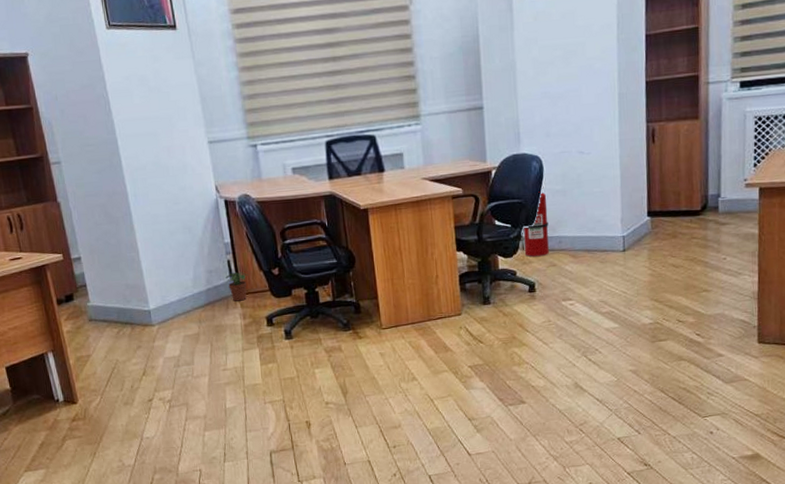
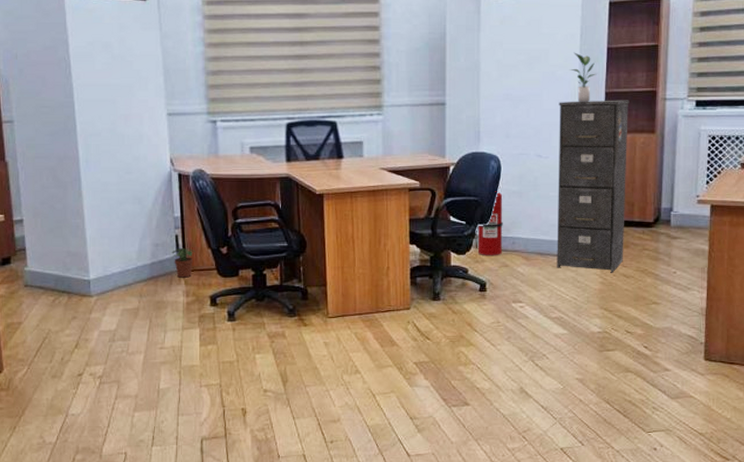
filing cabinet: none [598,87,672,264] -> present [557,100,629,273]
potted plant: none [608,42,636,95] -> present [570,52,597,103]

